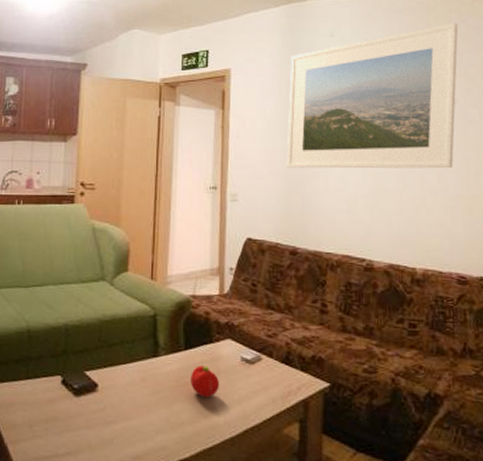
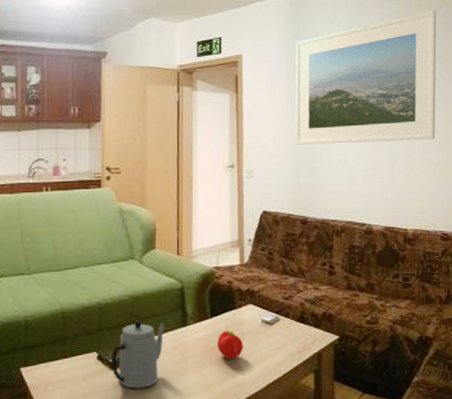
teapot: none [75,345,134,420] -> present [111,320,165,389]

